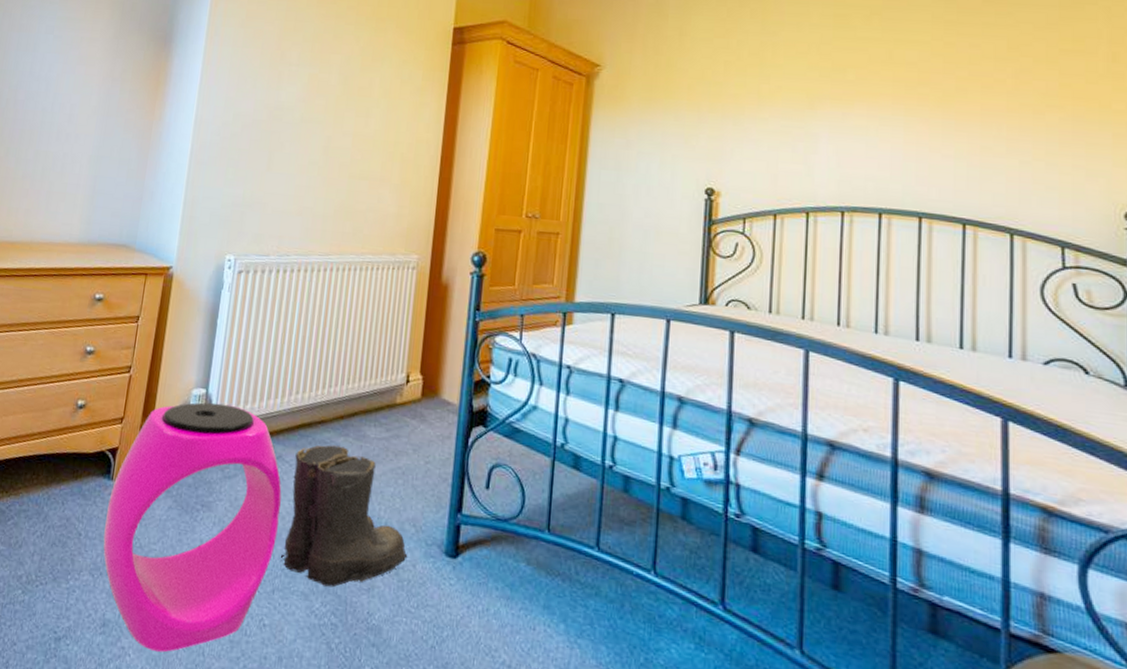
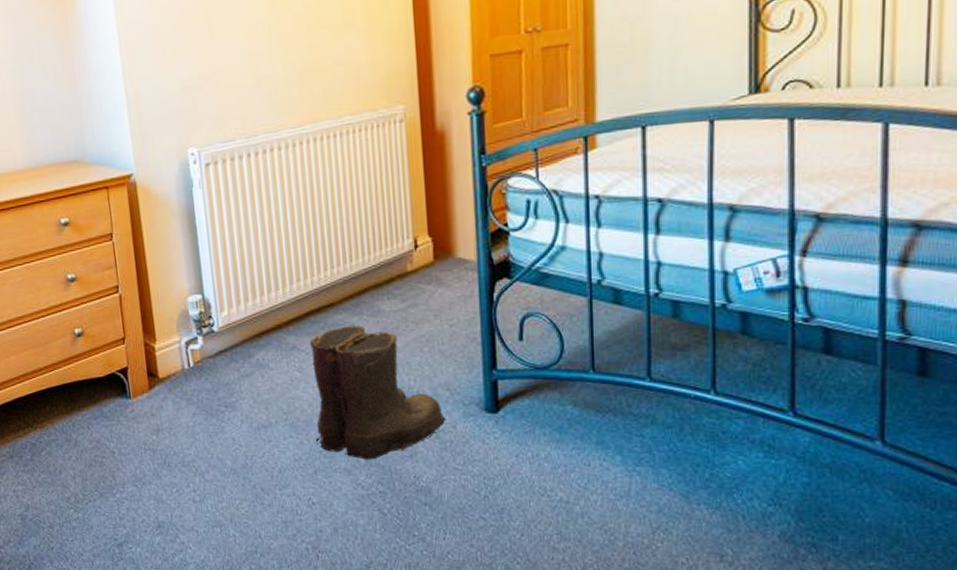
stool: present [103,402,282,653] -> none [132,305,308,541]

